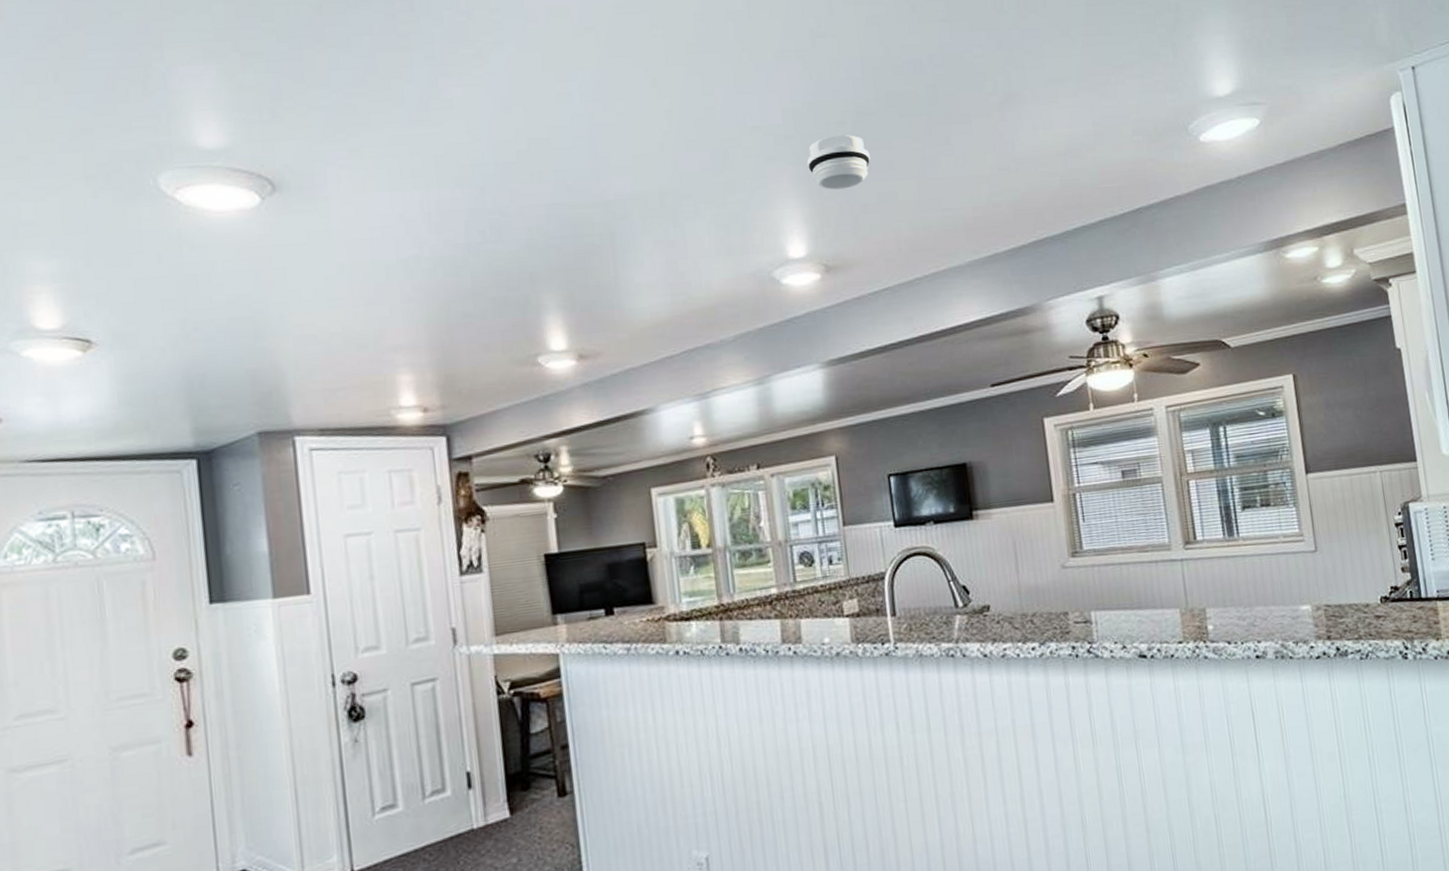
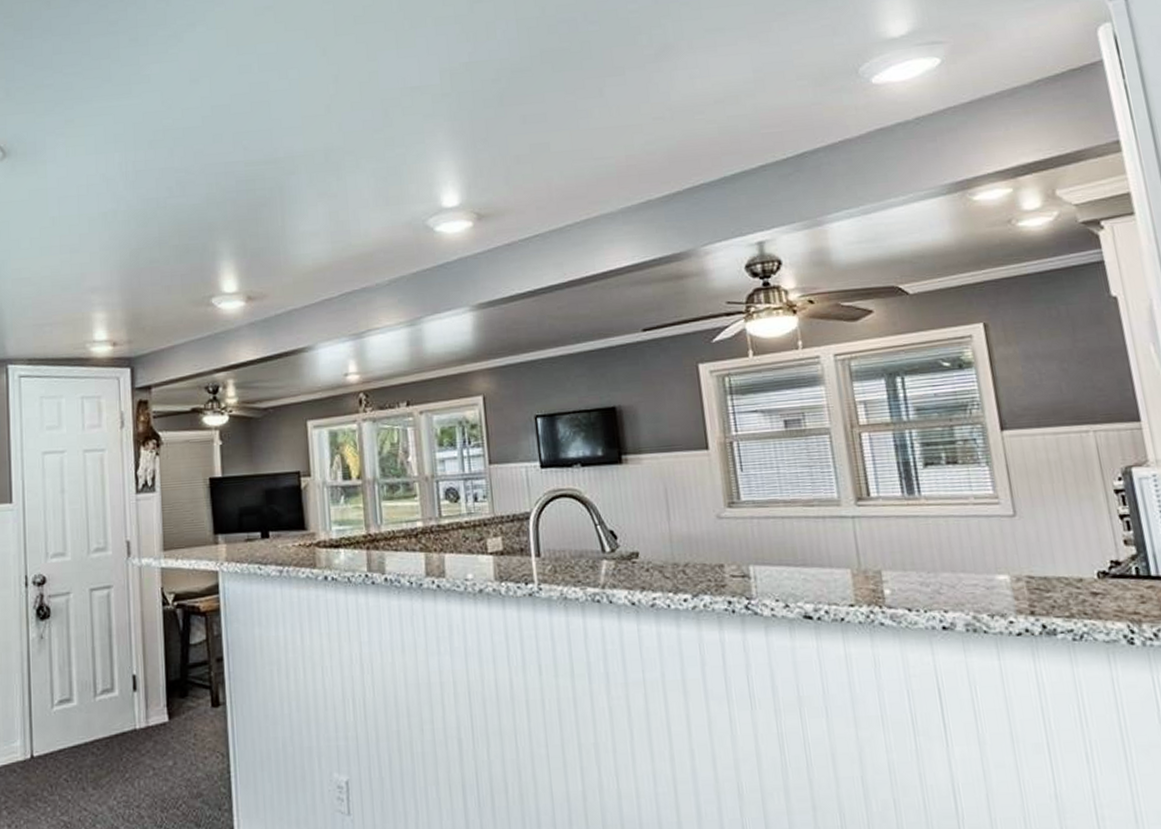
smoke detector: present [807,135,871,190] -> none [462,91,524,143]

